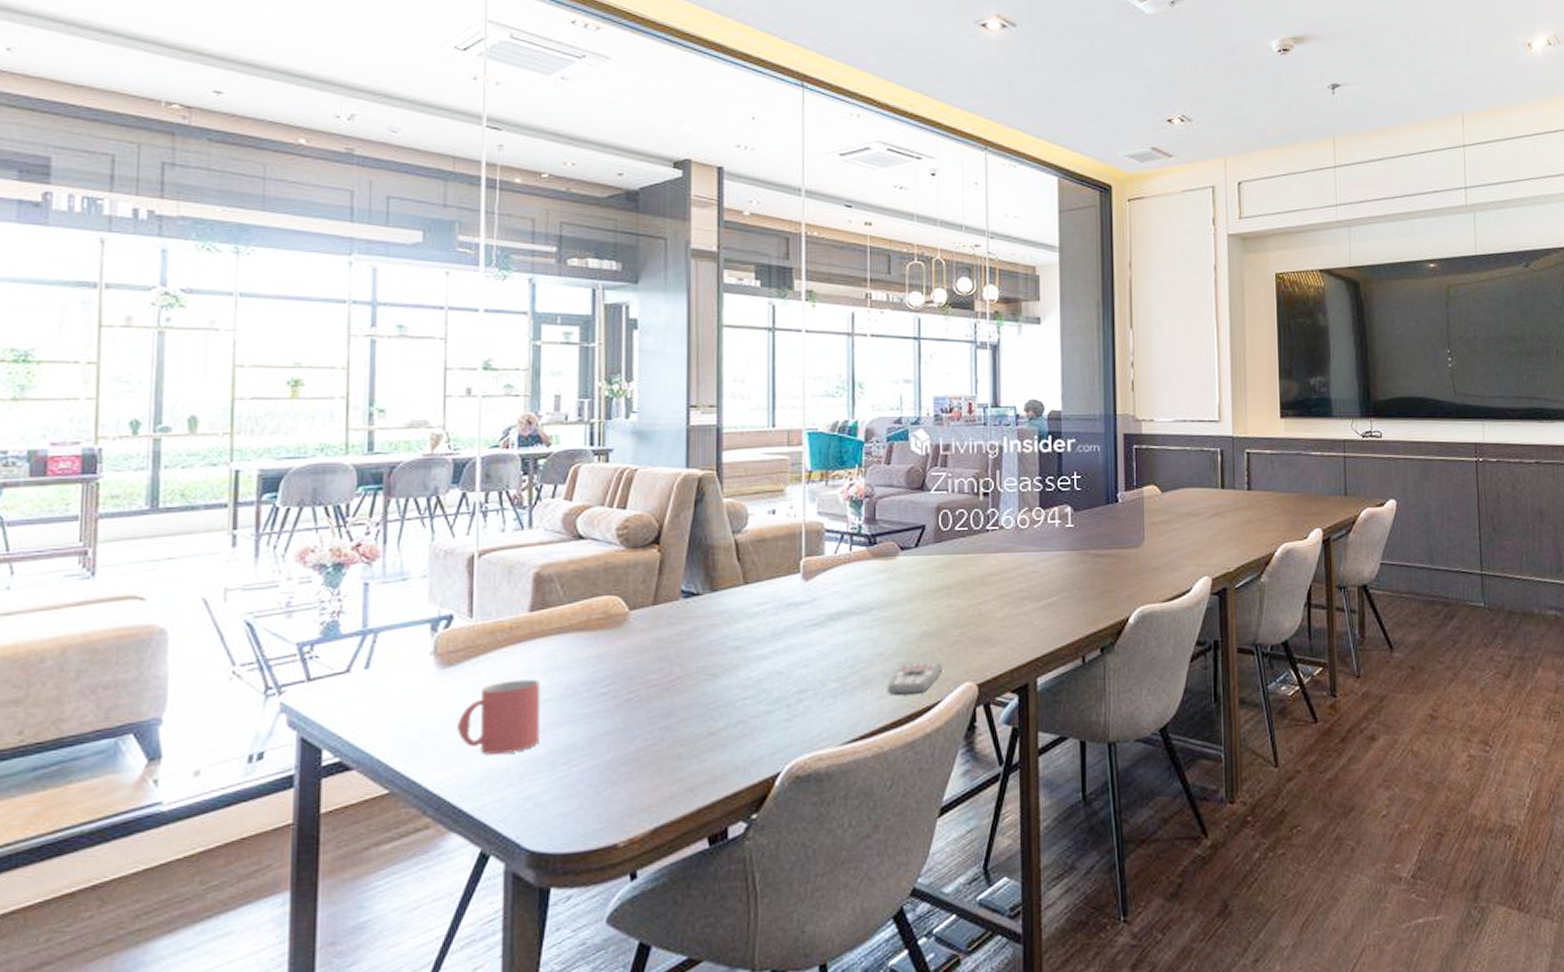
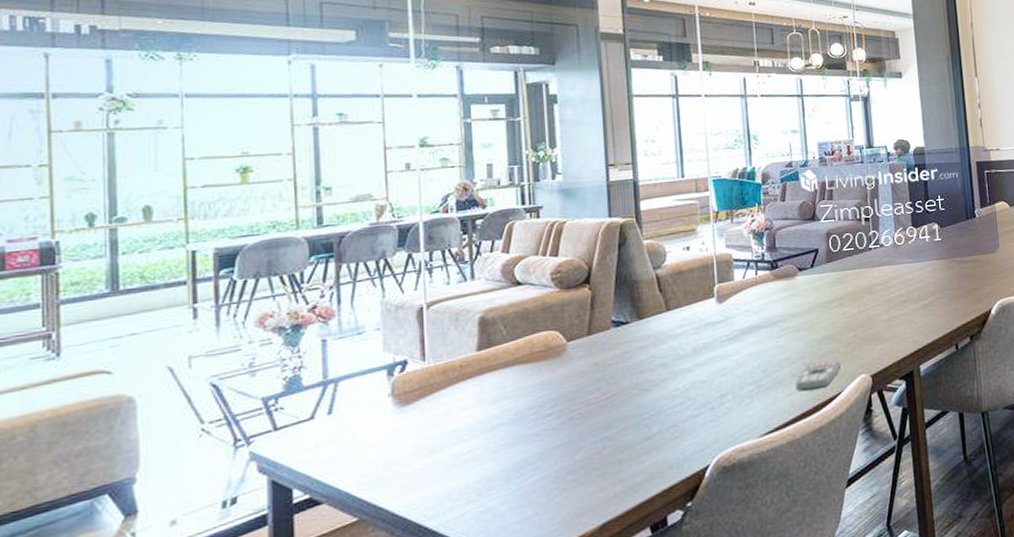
mug: present [457,679,540,754] -> none [418,408,494,478]

